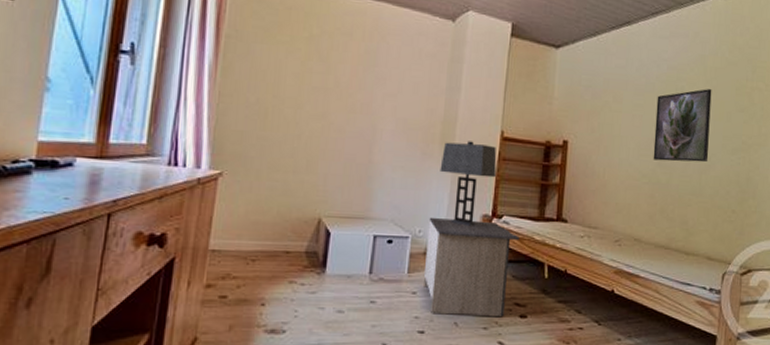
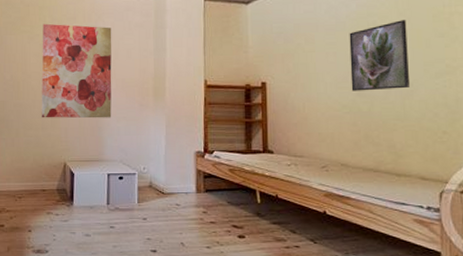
wall art: none [294,35,398,166] -> present [41,23,112,119]
nightstand: present [424,217,519,317] -> none [150,156,231,238]
table lamp: present [440,141,497,226] -> none [155,91,204,162]

